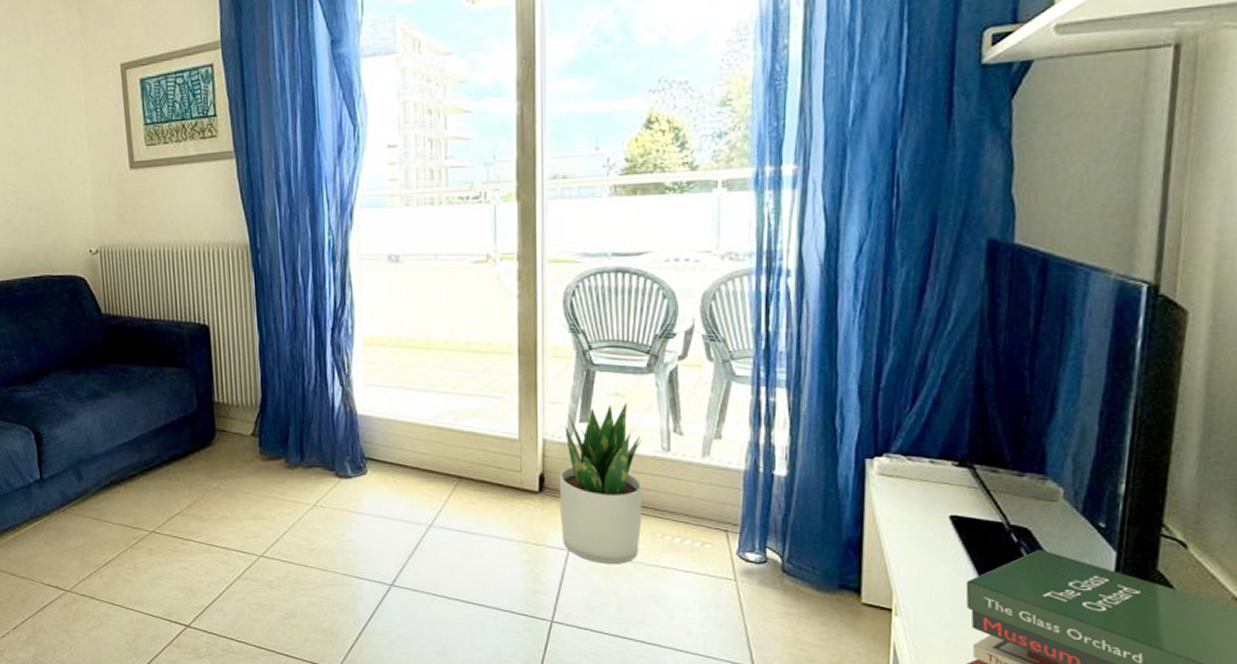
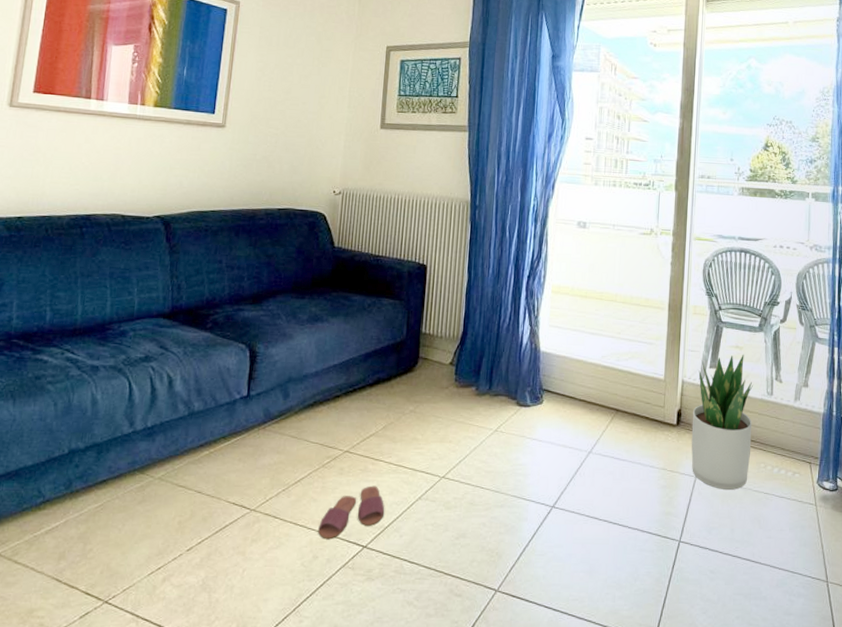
slippers: none [137,566,203,618] -> present [318,486,385,539]

